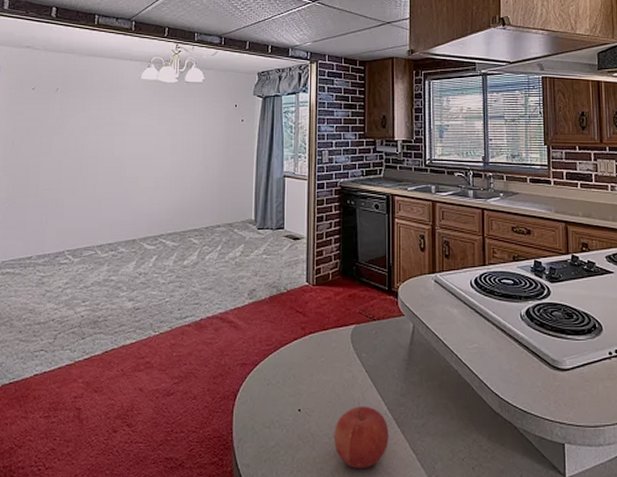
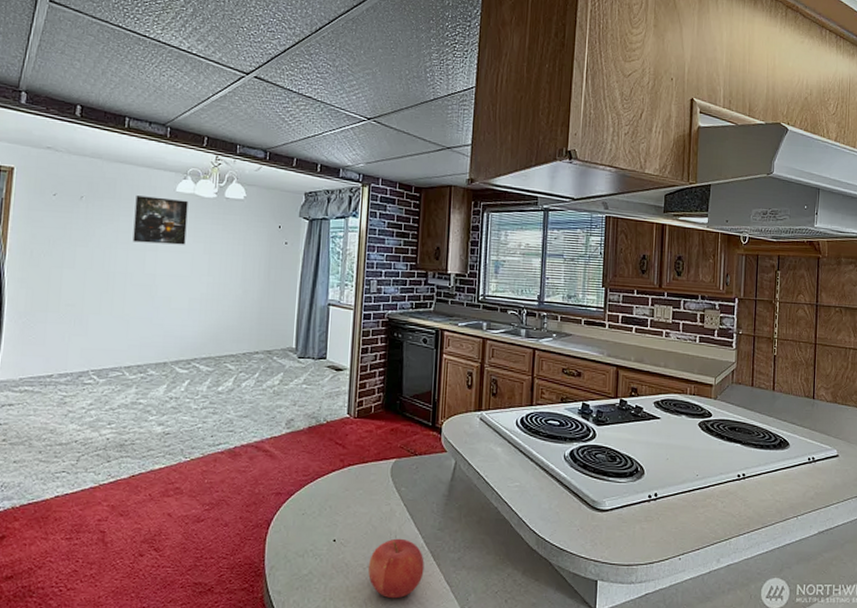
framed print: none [103,85,152,128] -> present [132,196,188,245]

